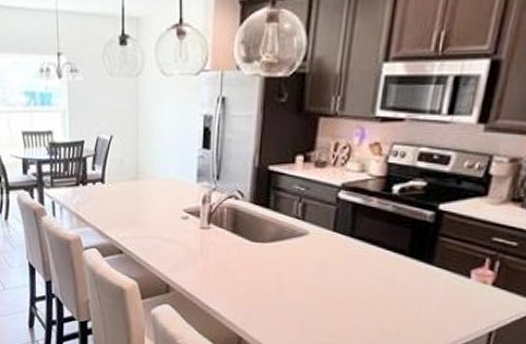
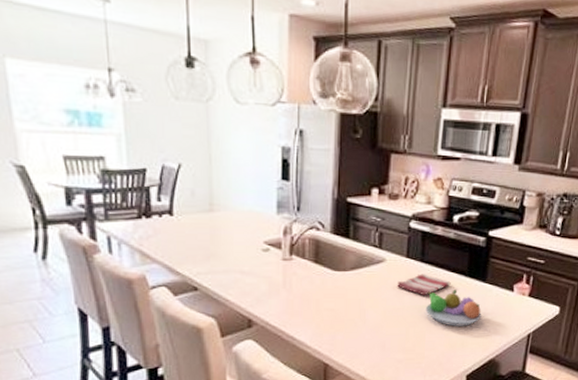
dish towel: none [321,250,386,274] -> present [397,274,451,295]
fruit bowl: none [353,270,425,314] -> present [425,290,482,326]

